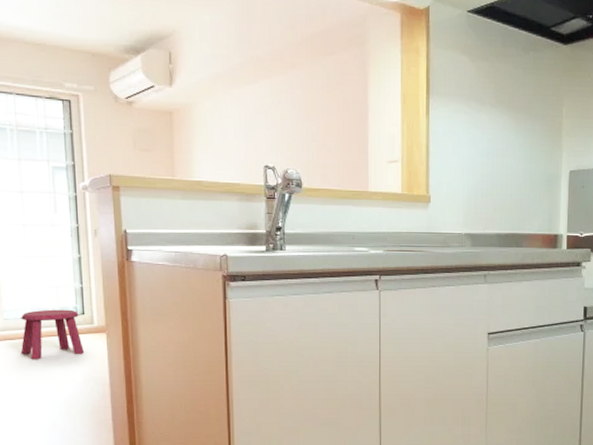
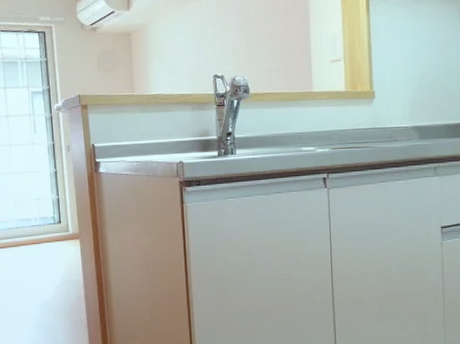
stool: present [20,309,85,360] -> none [9,219,62,266]

